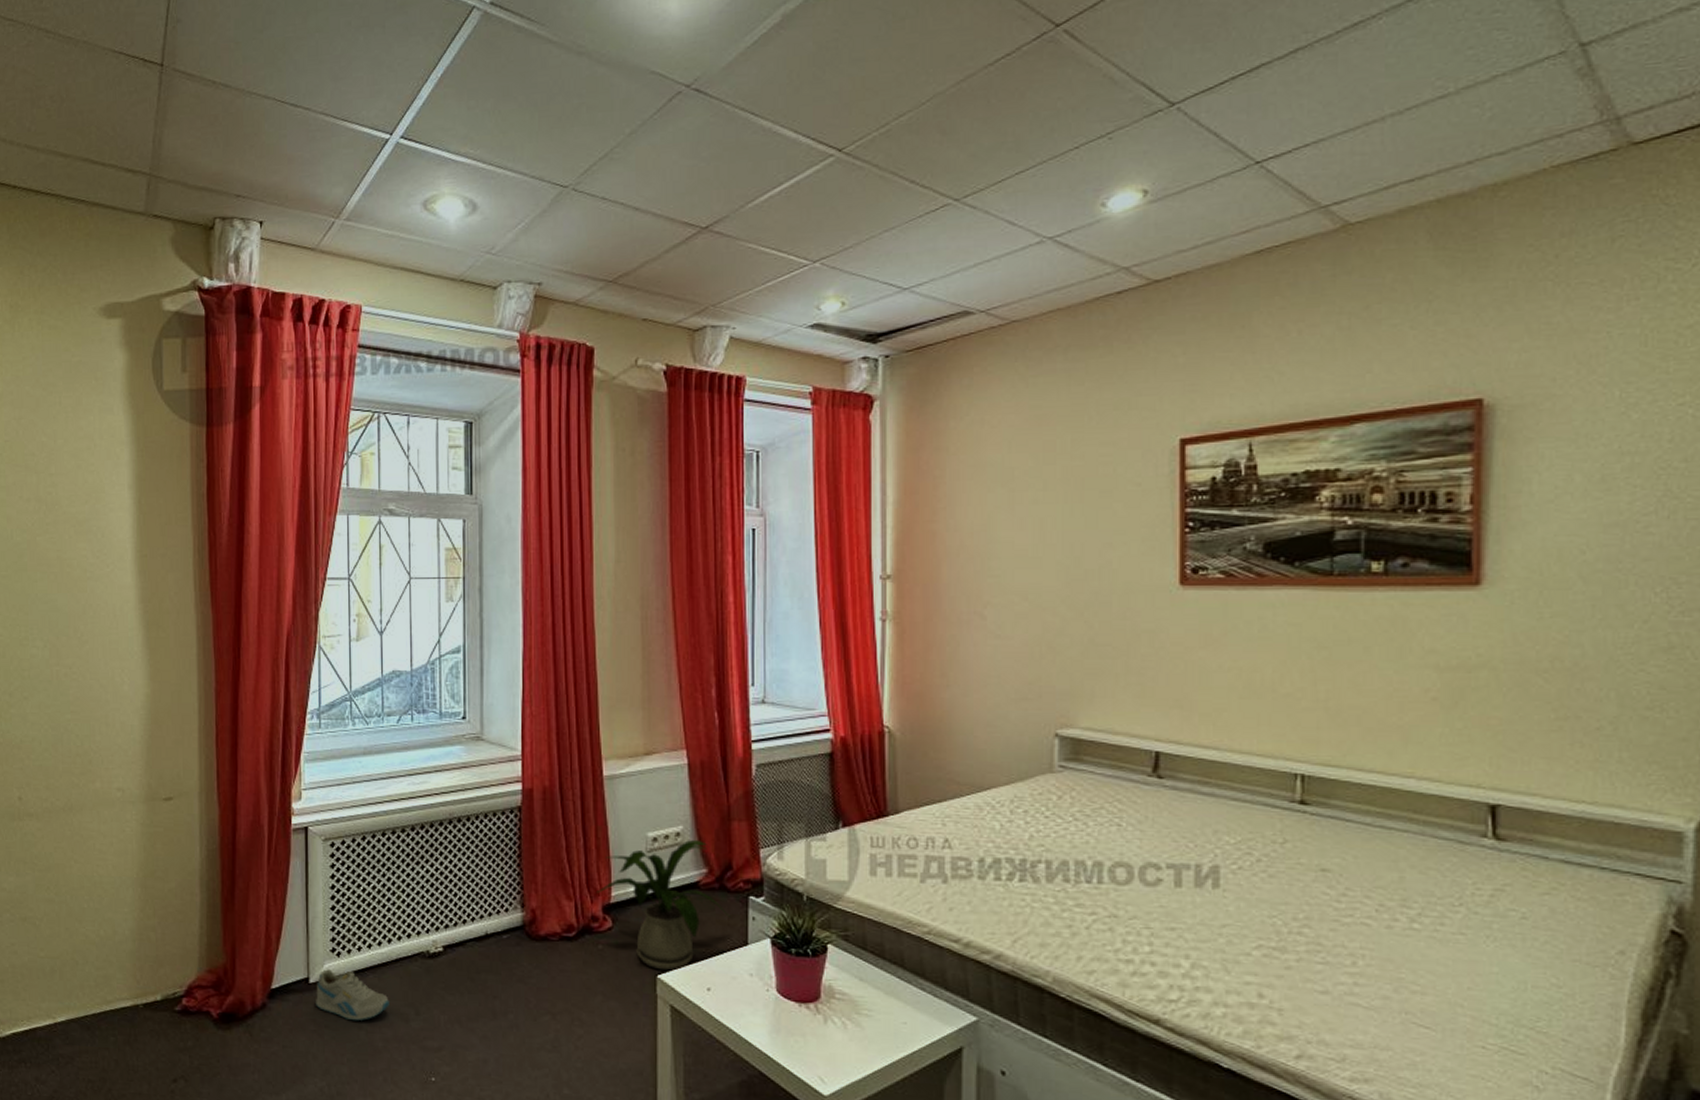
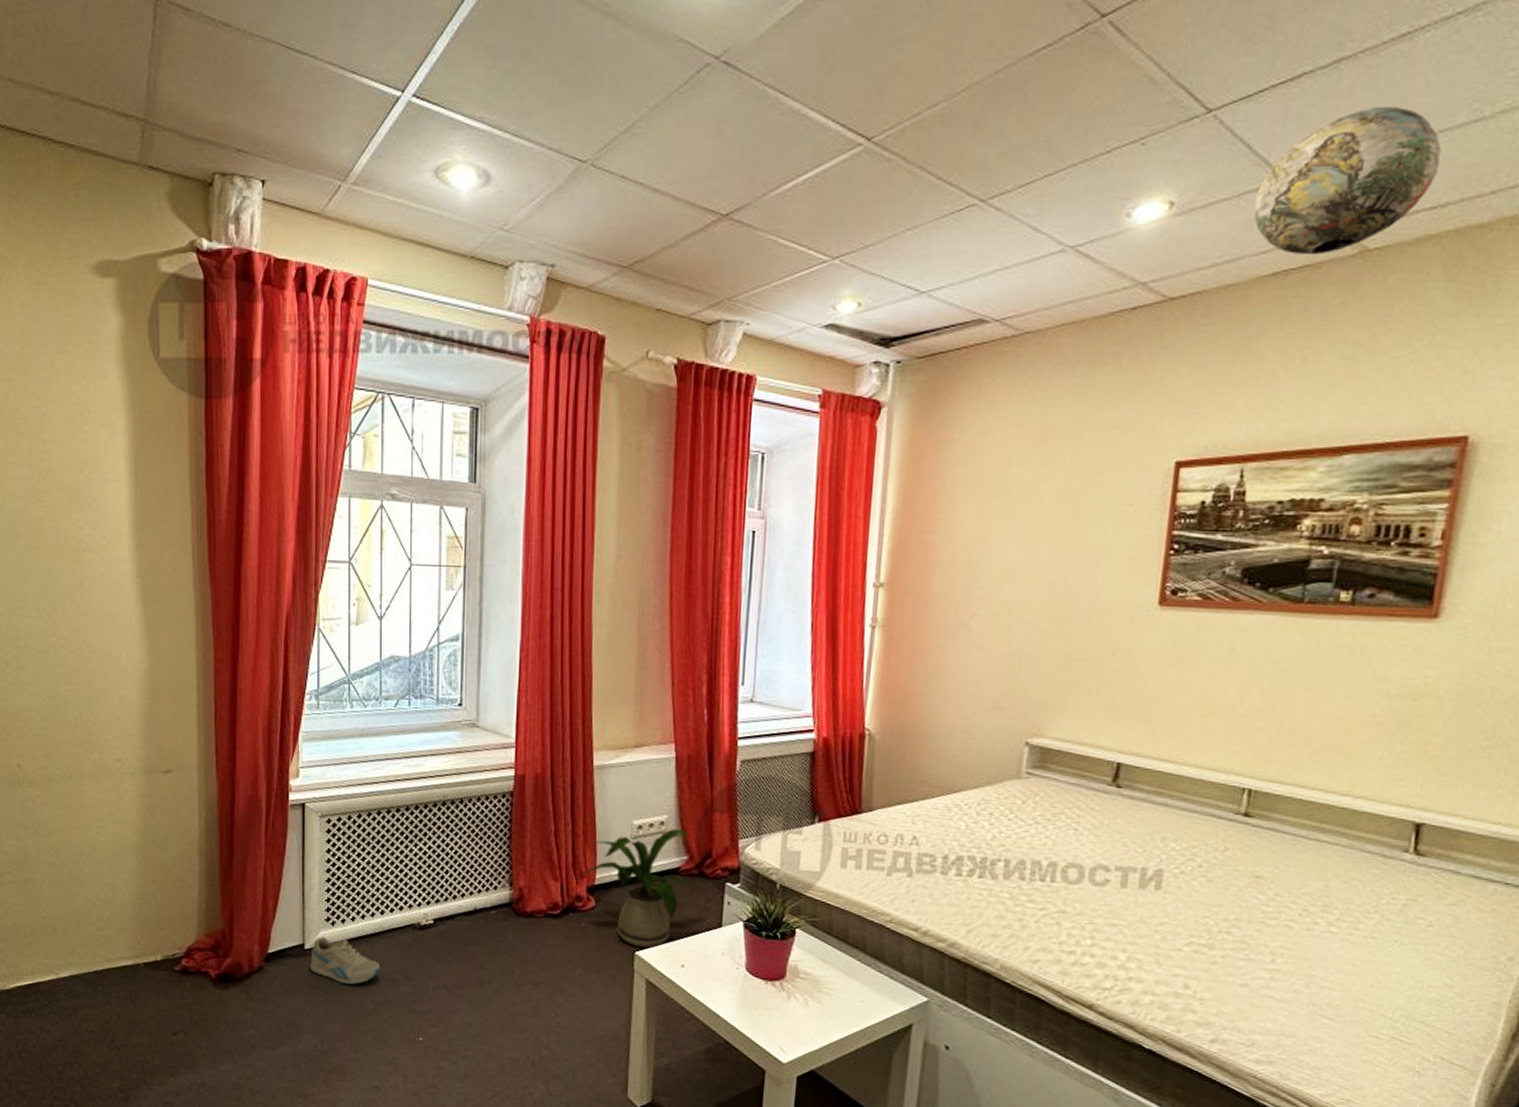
decorative vase: none [1229,89,1412,233] -> present [1253,106,1442,256]

